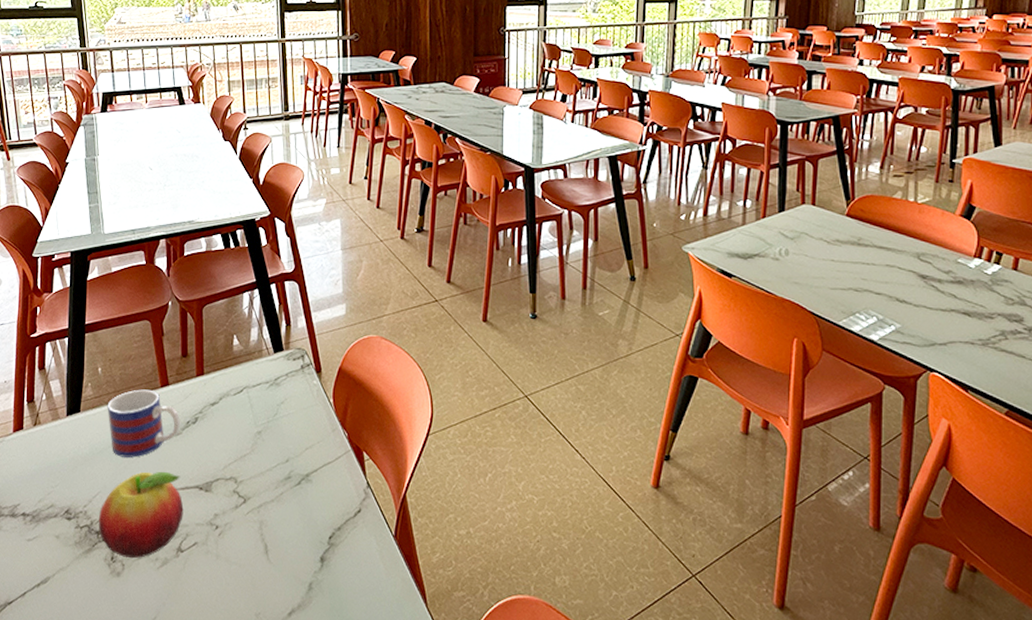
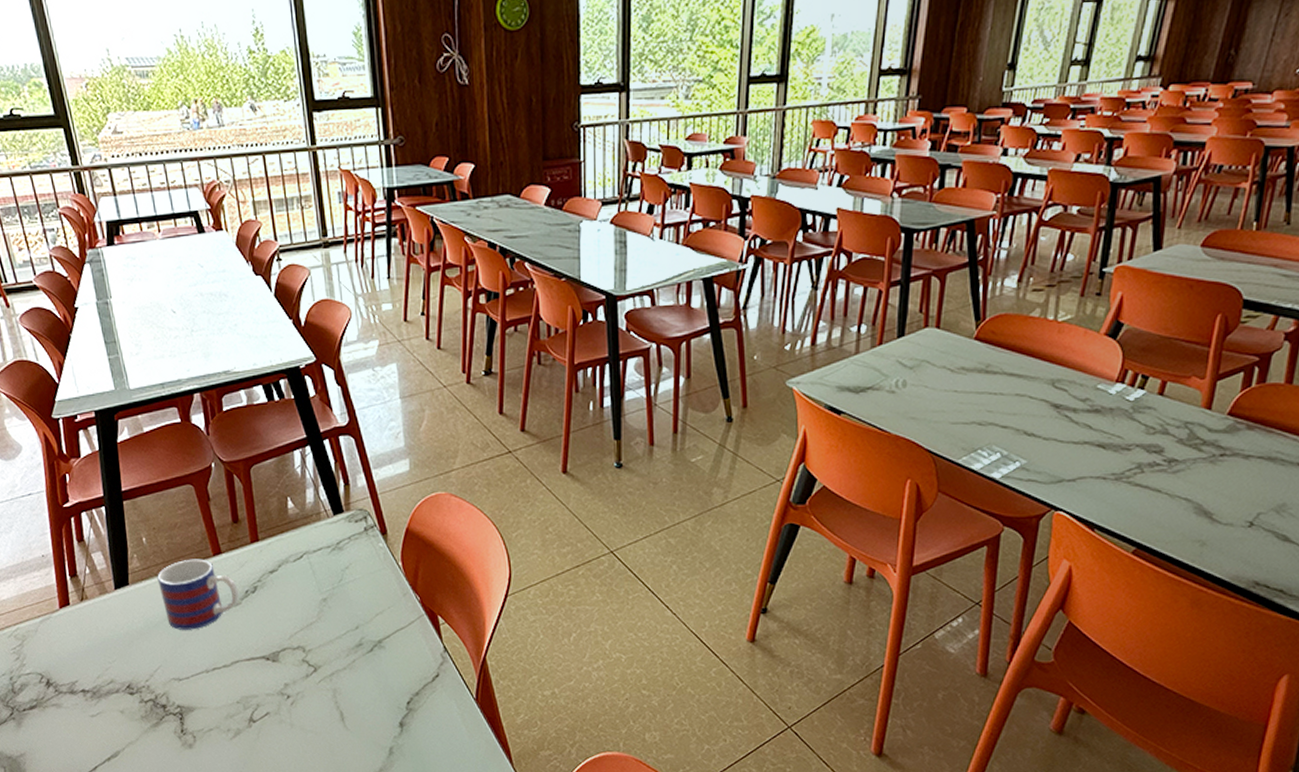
fruit: present [99,471,184,558] -> none [163,643,252,730]

